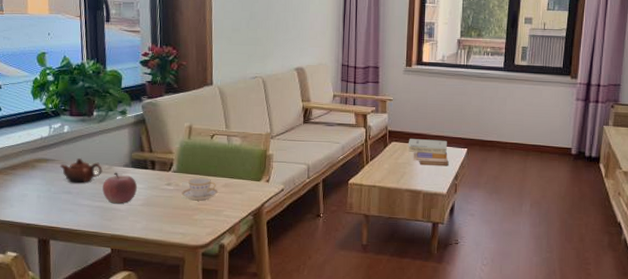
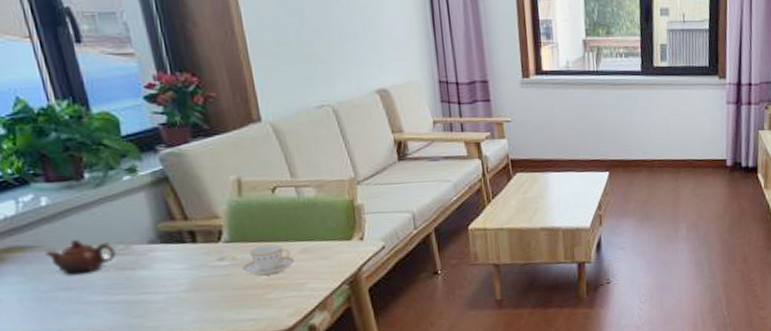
fruit: present [102,172,138,204] -> none [120,251,176,295]
books: present [408,139,449,166] -> none [536,164,589,198]

